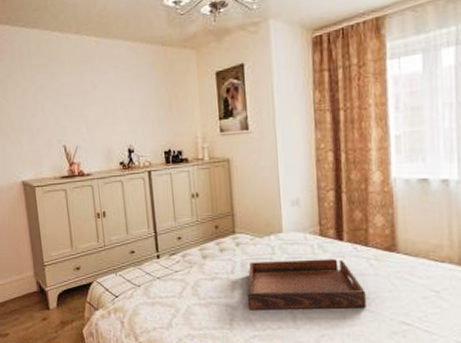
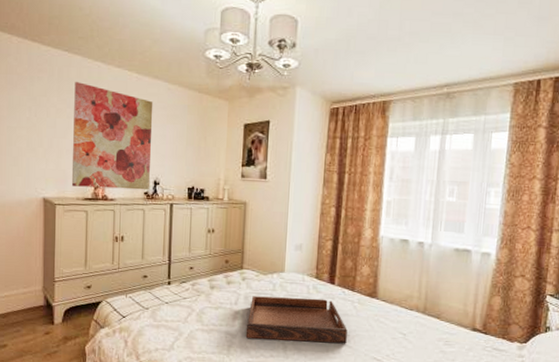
wall art: none [36,56,124,166] -> present [71,81,153,190]

